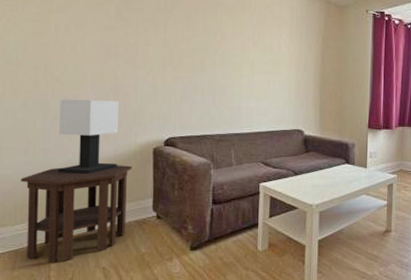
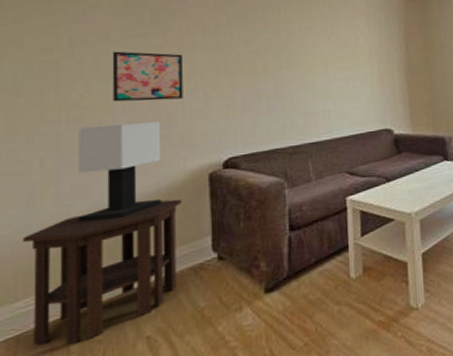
wall art: none [85,39,138,84] -> present [112,51,183,102]

